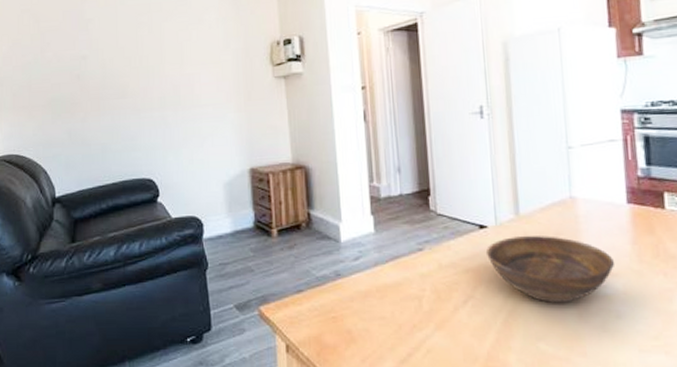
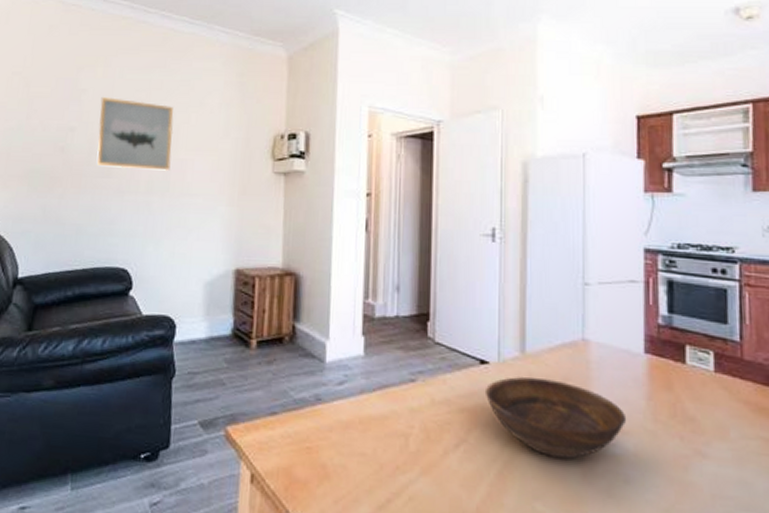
wall art: none [107,24,179,89] -> present [96,97,174,171]

